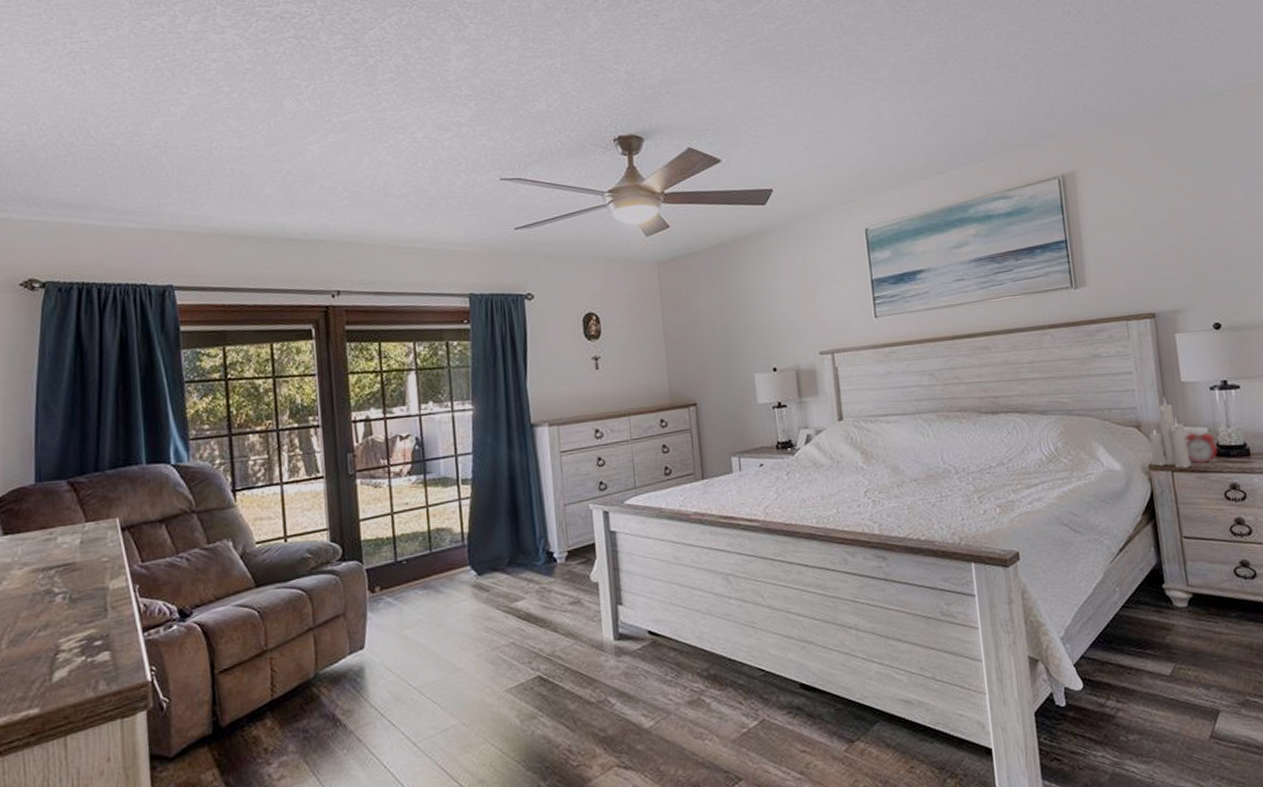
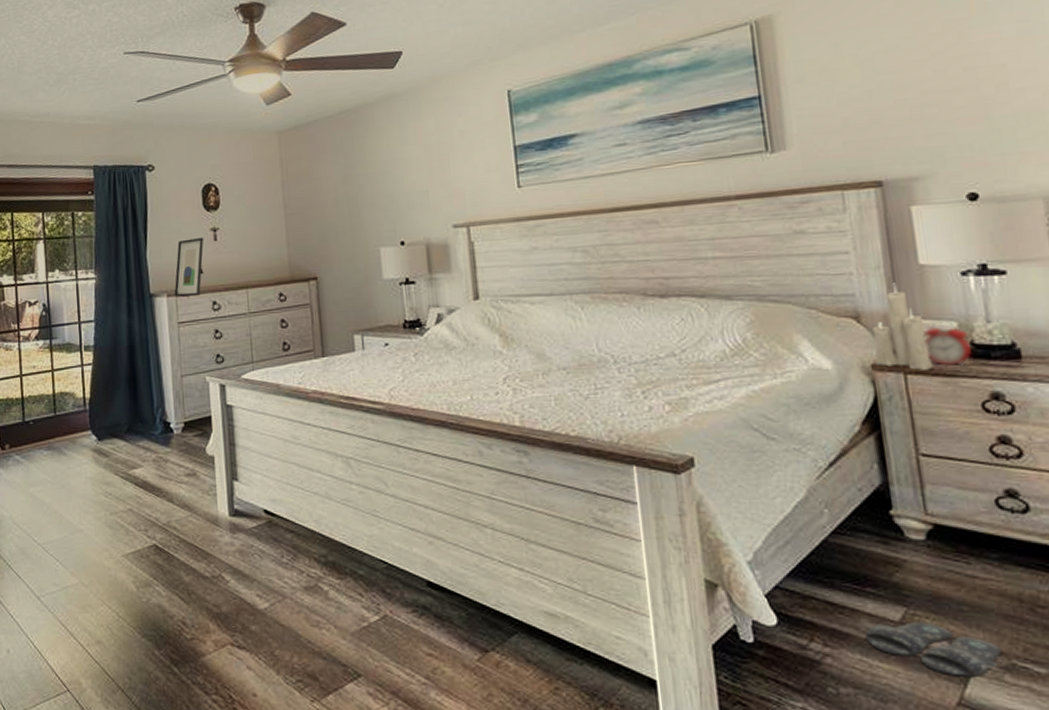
picture frame: none [555,365,586,427] -> present [174,236,204,297]
slippers: none [1147,673,1239,715] -> present [866,622,1001,677]

